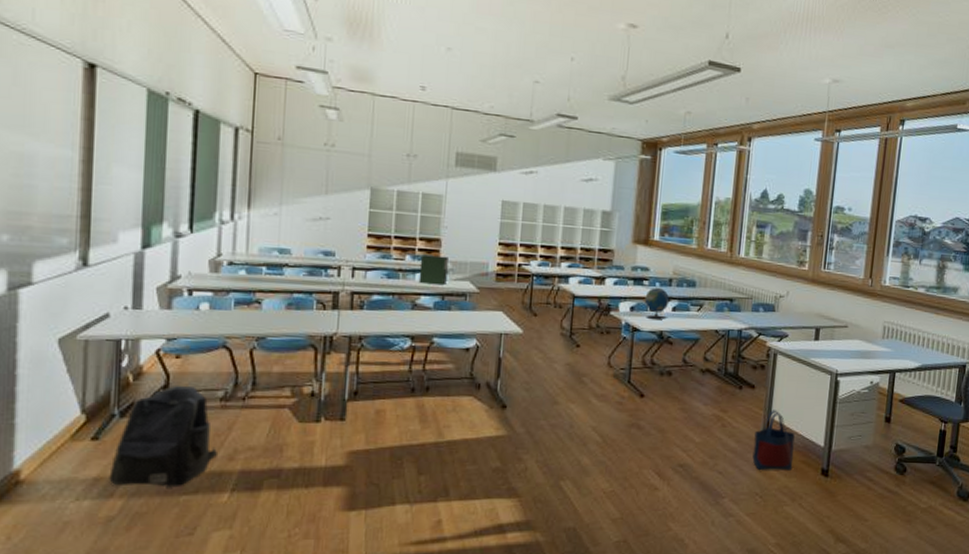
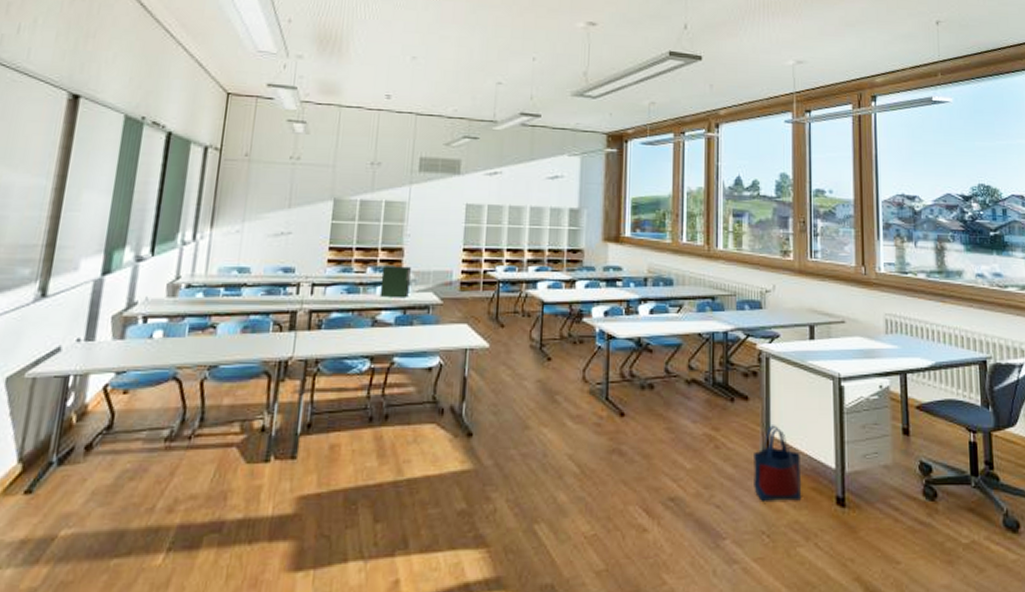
backpack: present [109,385,217,486] -> none [36,424,156,548]
globe: present [644,287,670,320] -> none [619,288,646,324]

